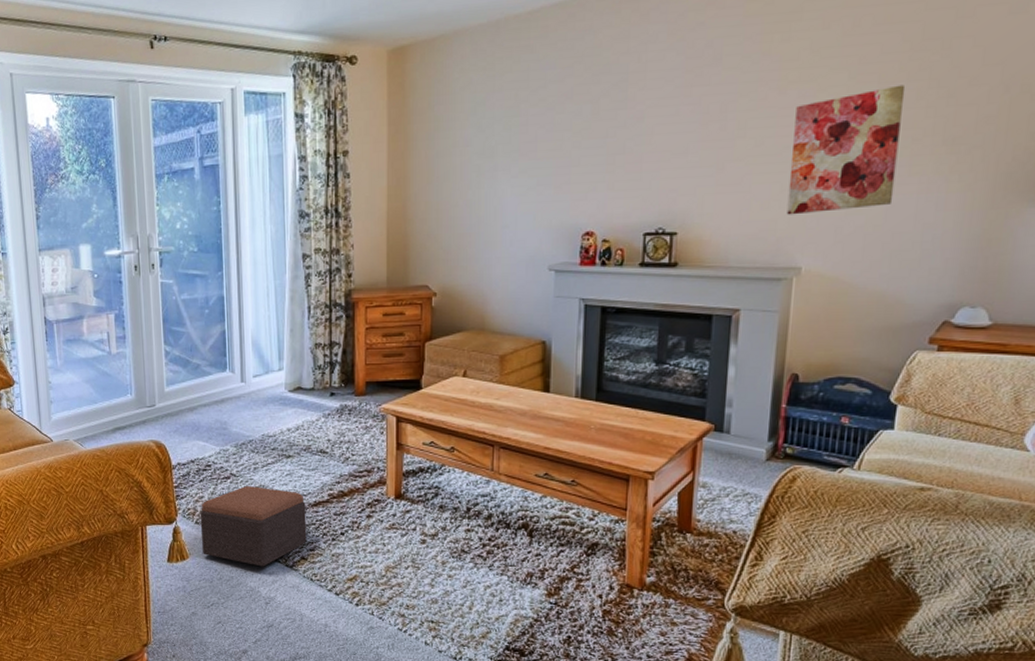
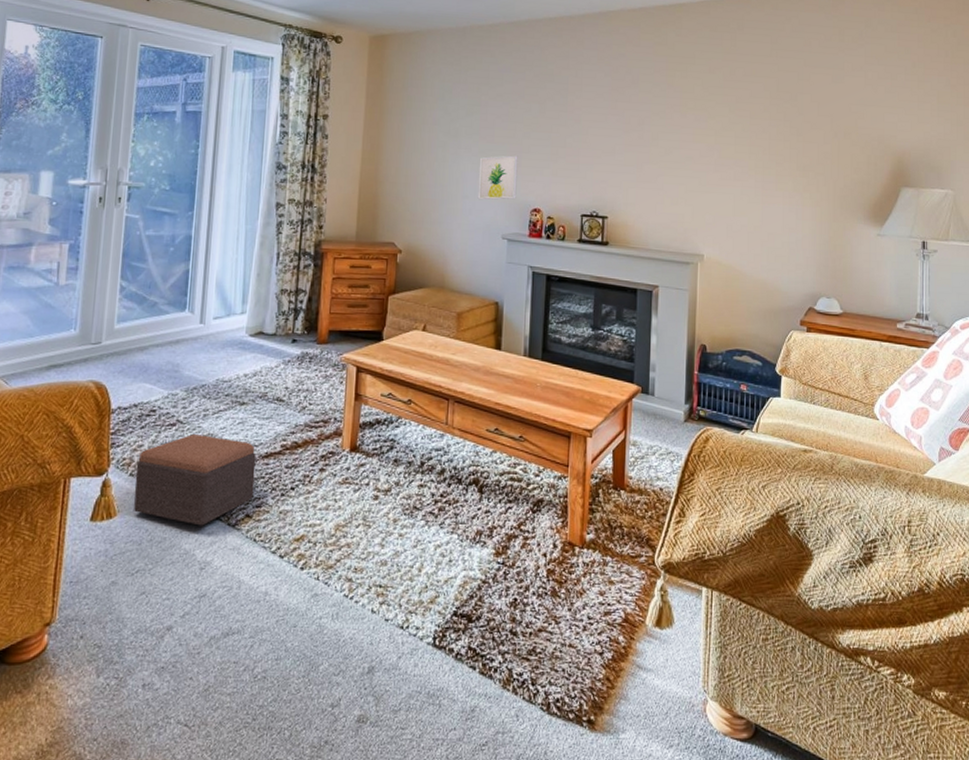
wall art: none [519,171,566,229] -> present [477,155,518,200]
wall art: present [787,84,906,215] -> none [691,121,769,212]

